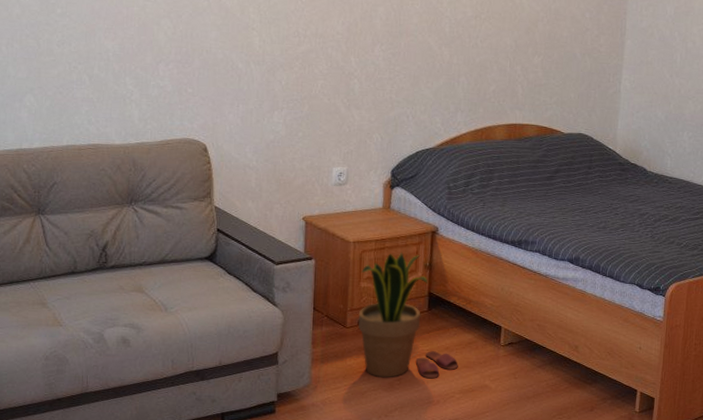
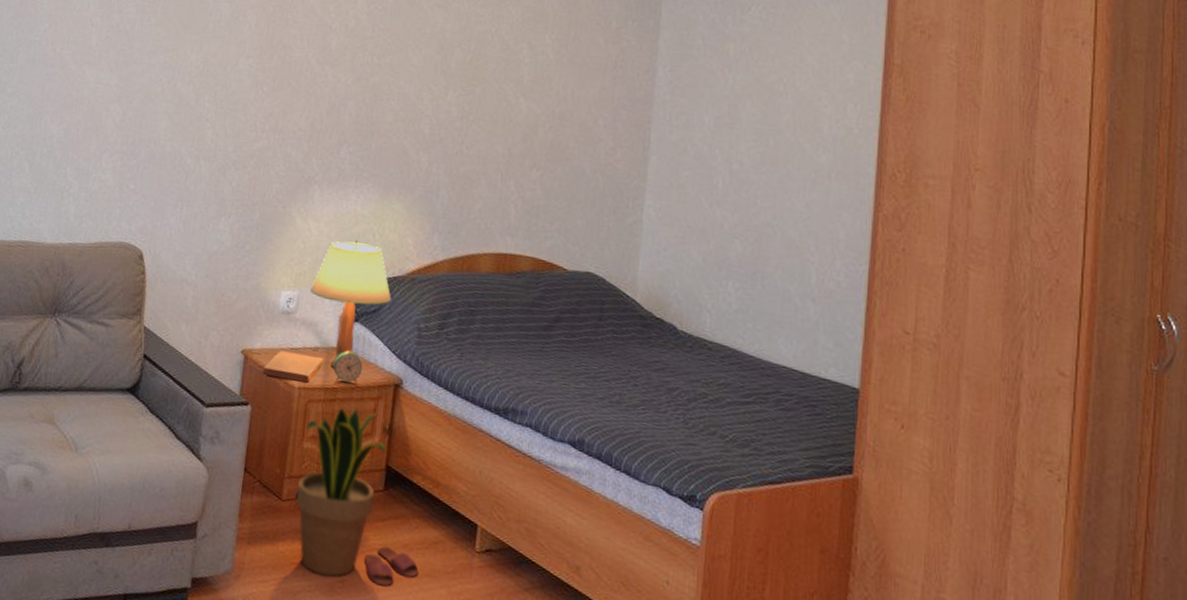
book: none [322,215,373,239] -> present [263,350,324,384]
table lamp: none [357,122,425,224] -> present [310,240,392,368]
alarm clock: none [381,209,405,234] -> present [333,350,363,383]

